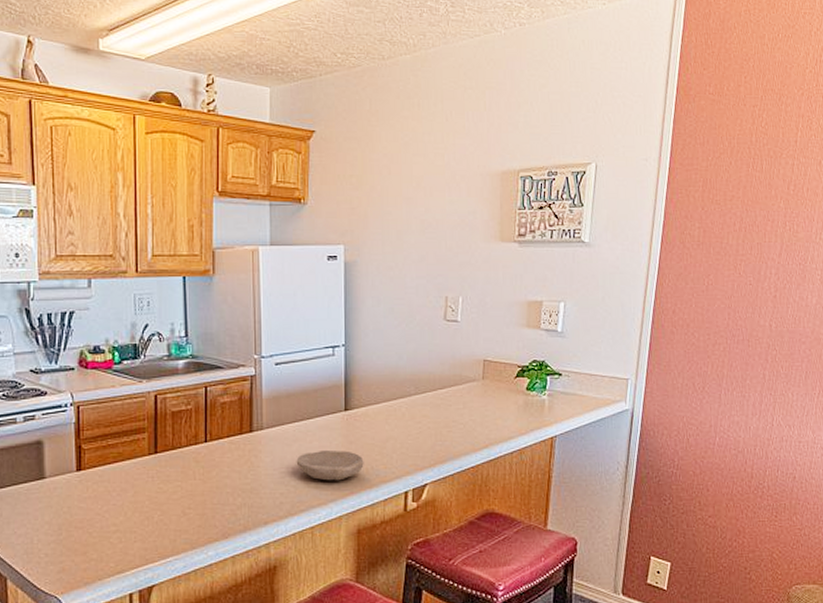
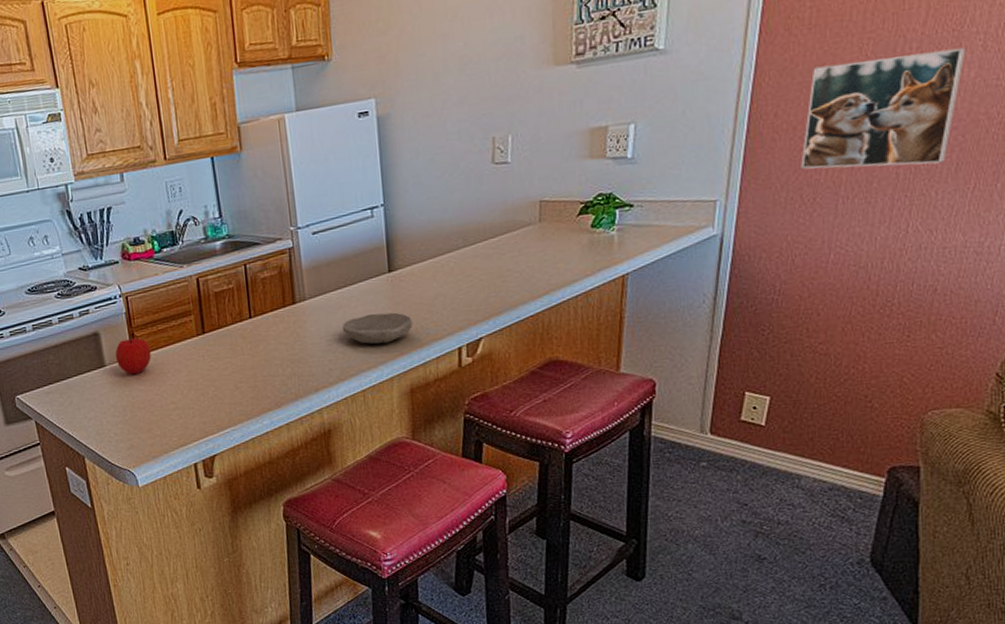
fruit: none [58,449,97,490] -> present [115,336,152,375]
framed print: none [693,277,809,370] -> present [801,47,966,170]

